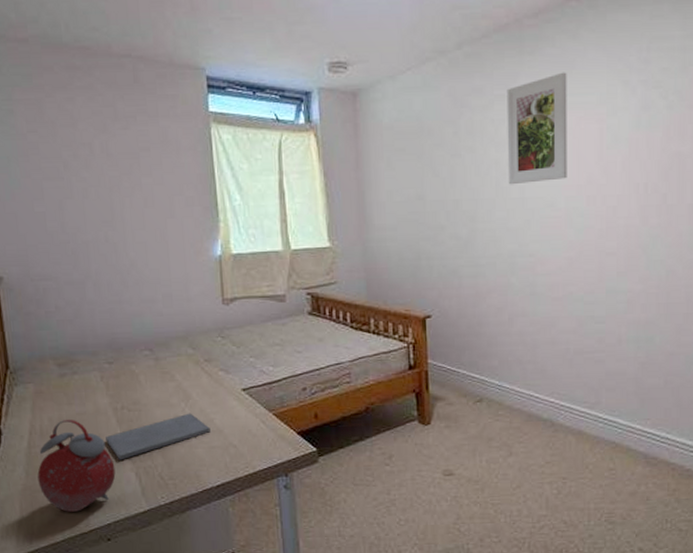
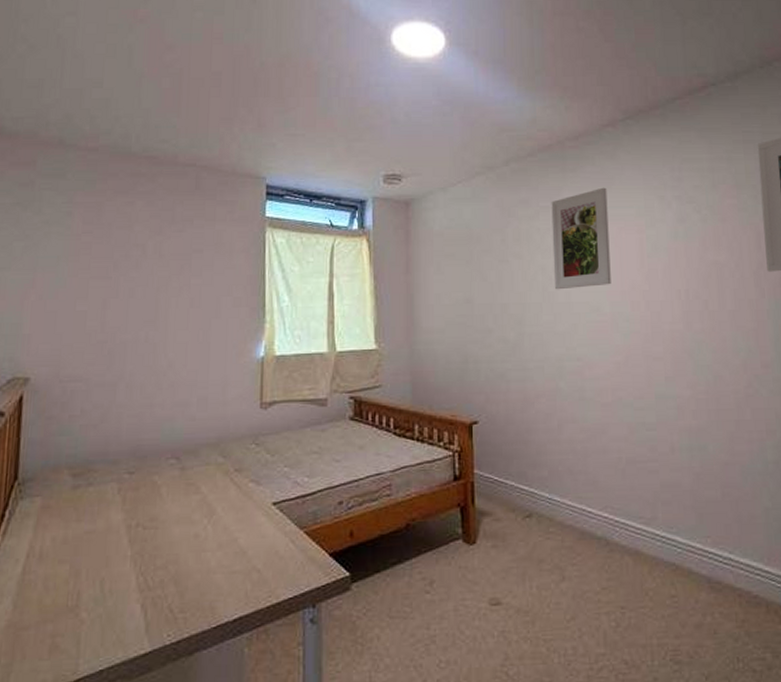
alarm clock: present [37,419,116,512] -> none [26,538,119,655]
notepad: present [106,413,210,461] -> none [113,531,233,589]

